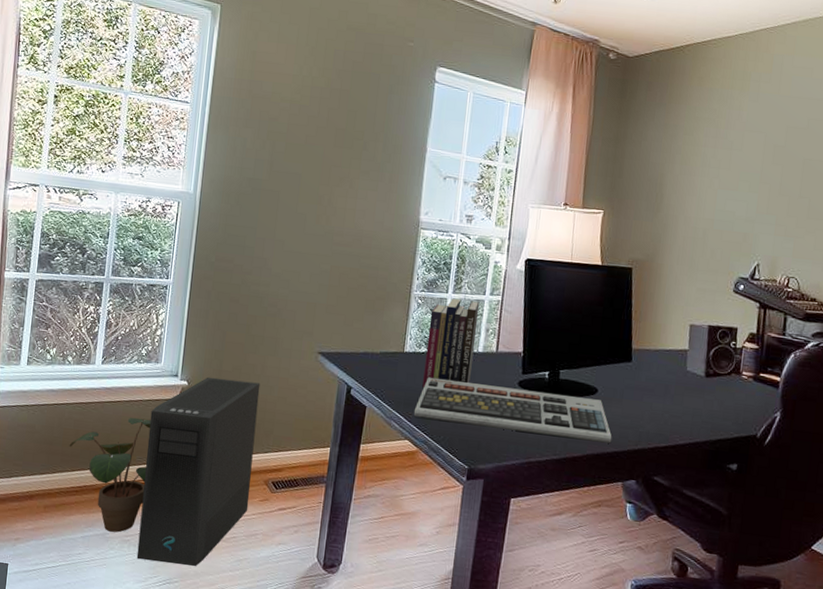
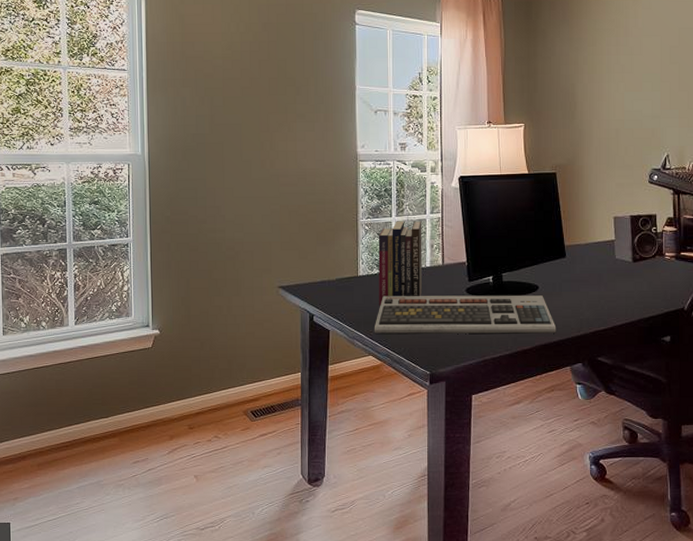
potted plant: present [69,417,151,533] -> none [54,370,132,479]
computer tower: present [136,376,261,566] -> none [128,322,232,501]

